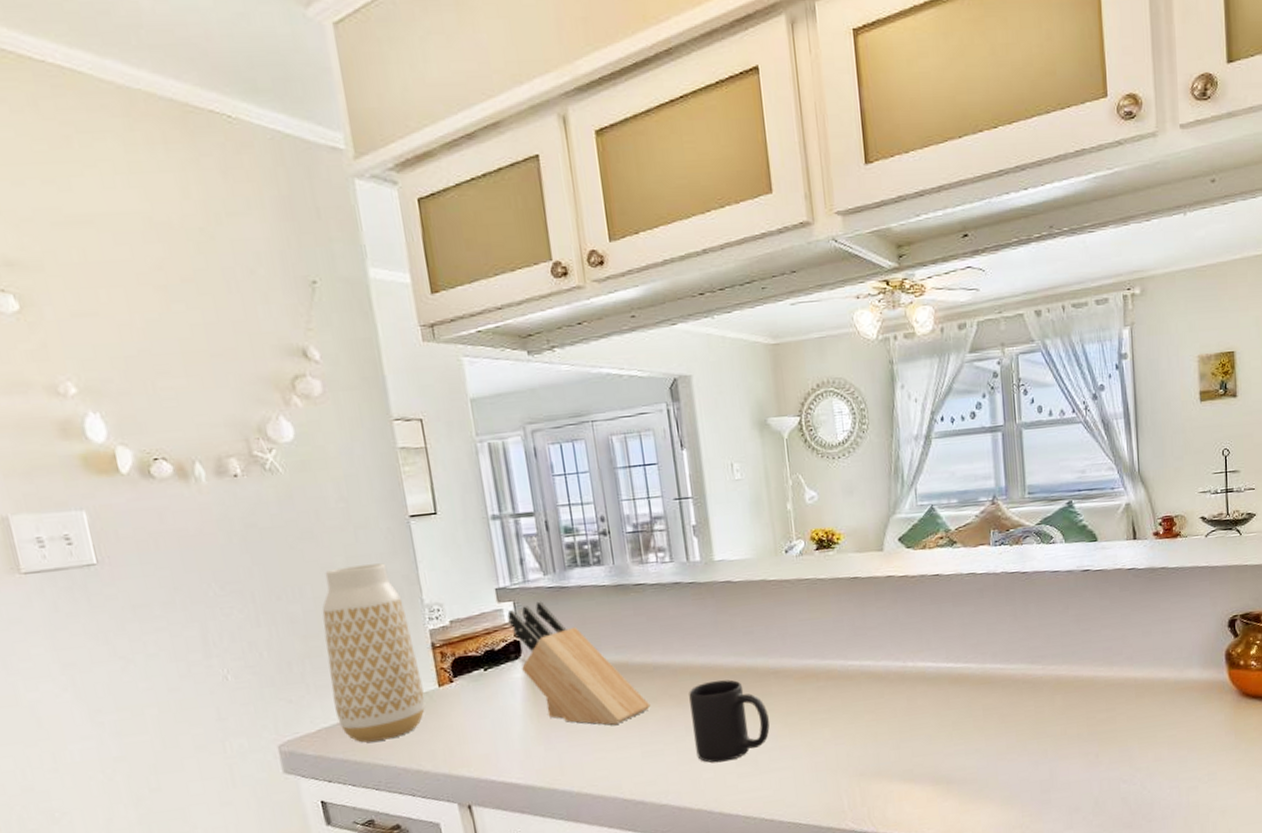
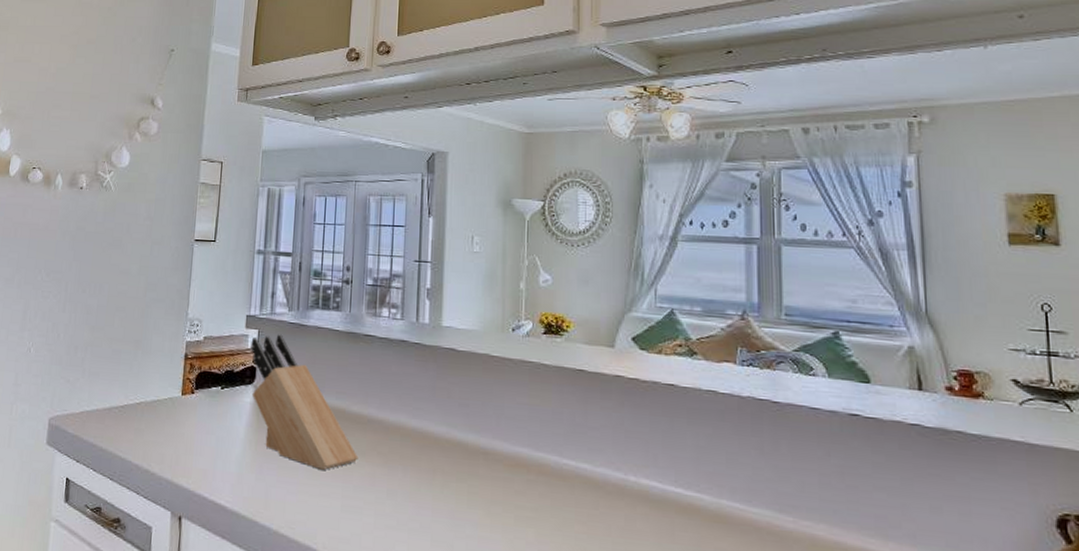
vase: present [322,563,425,743] -> none [98,274,172,434]
mug: present [689,679,770,763] -> none [394,447,473,539]

